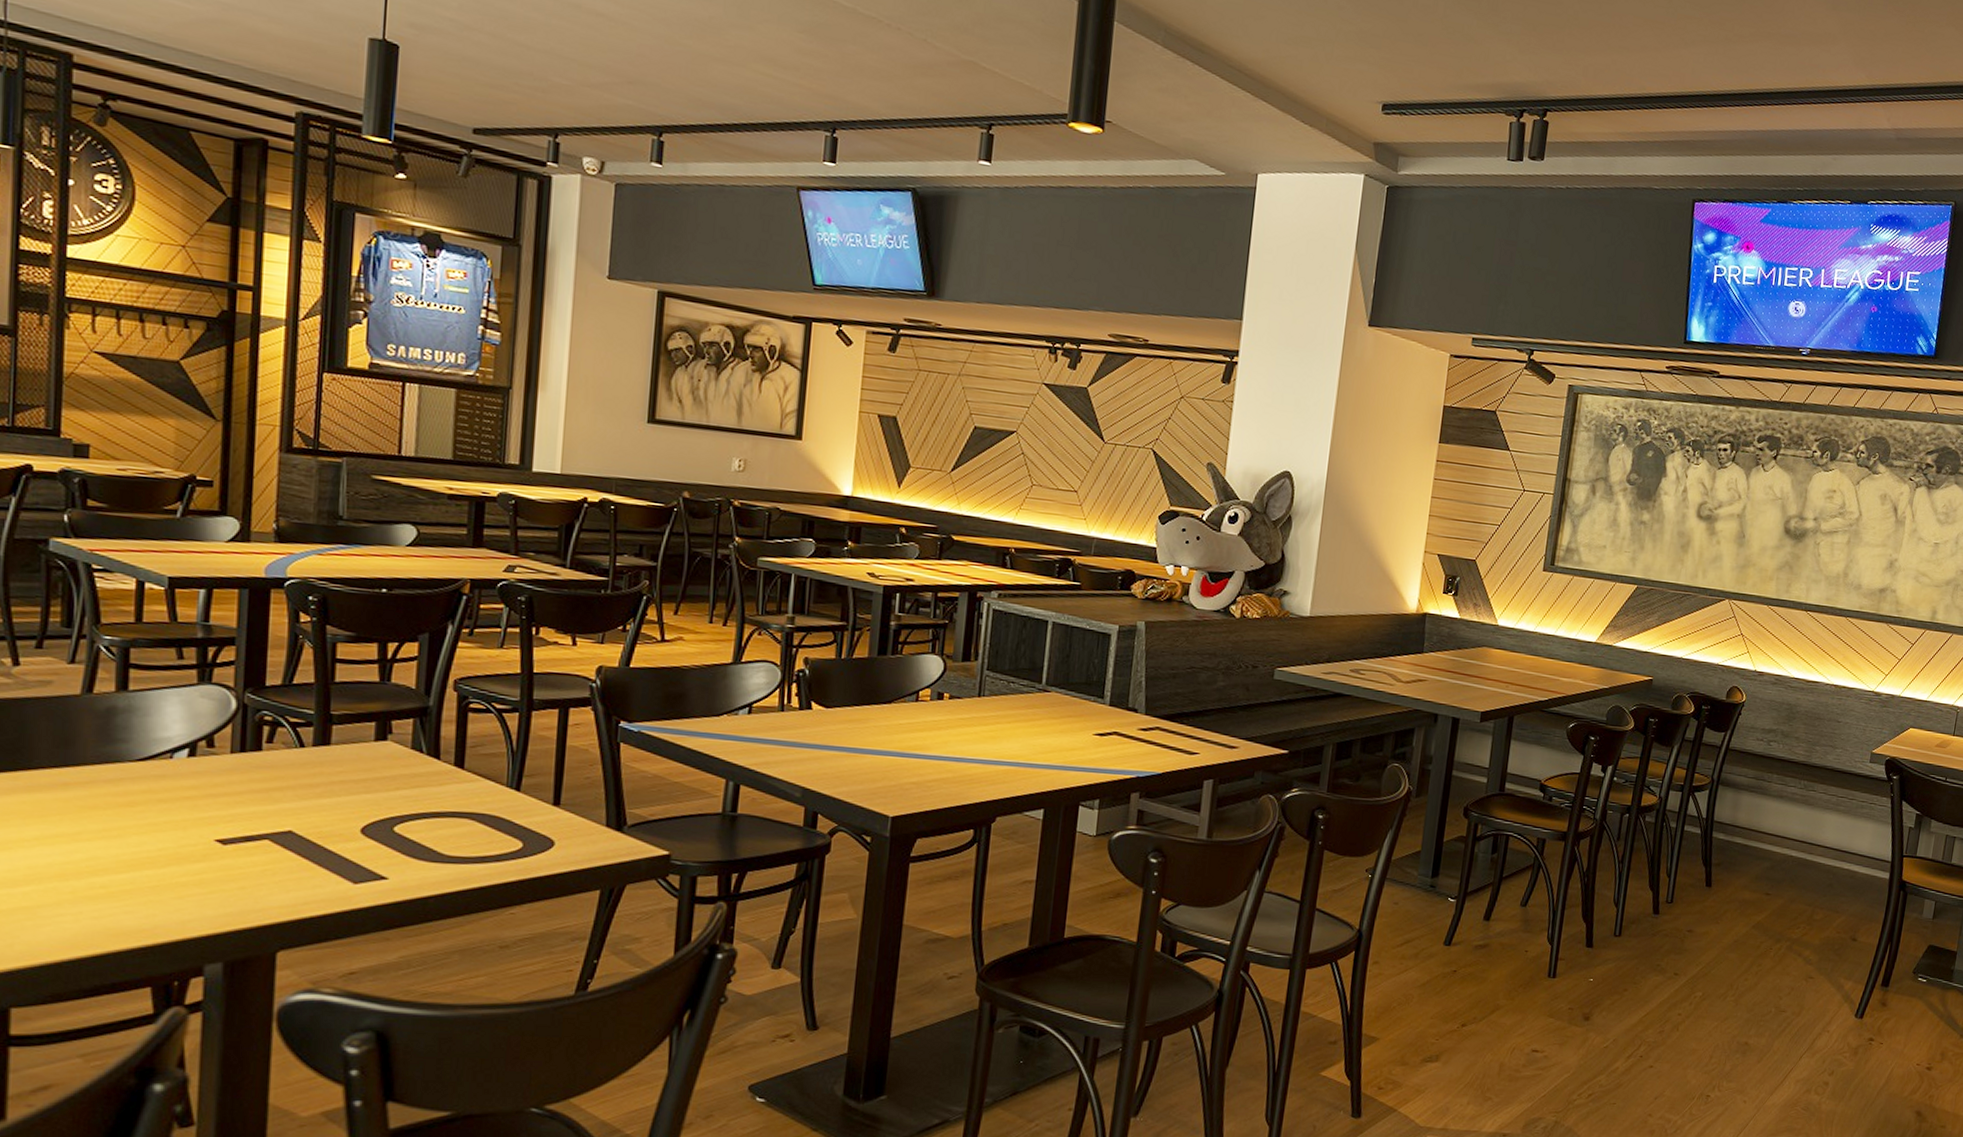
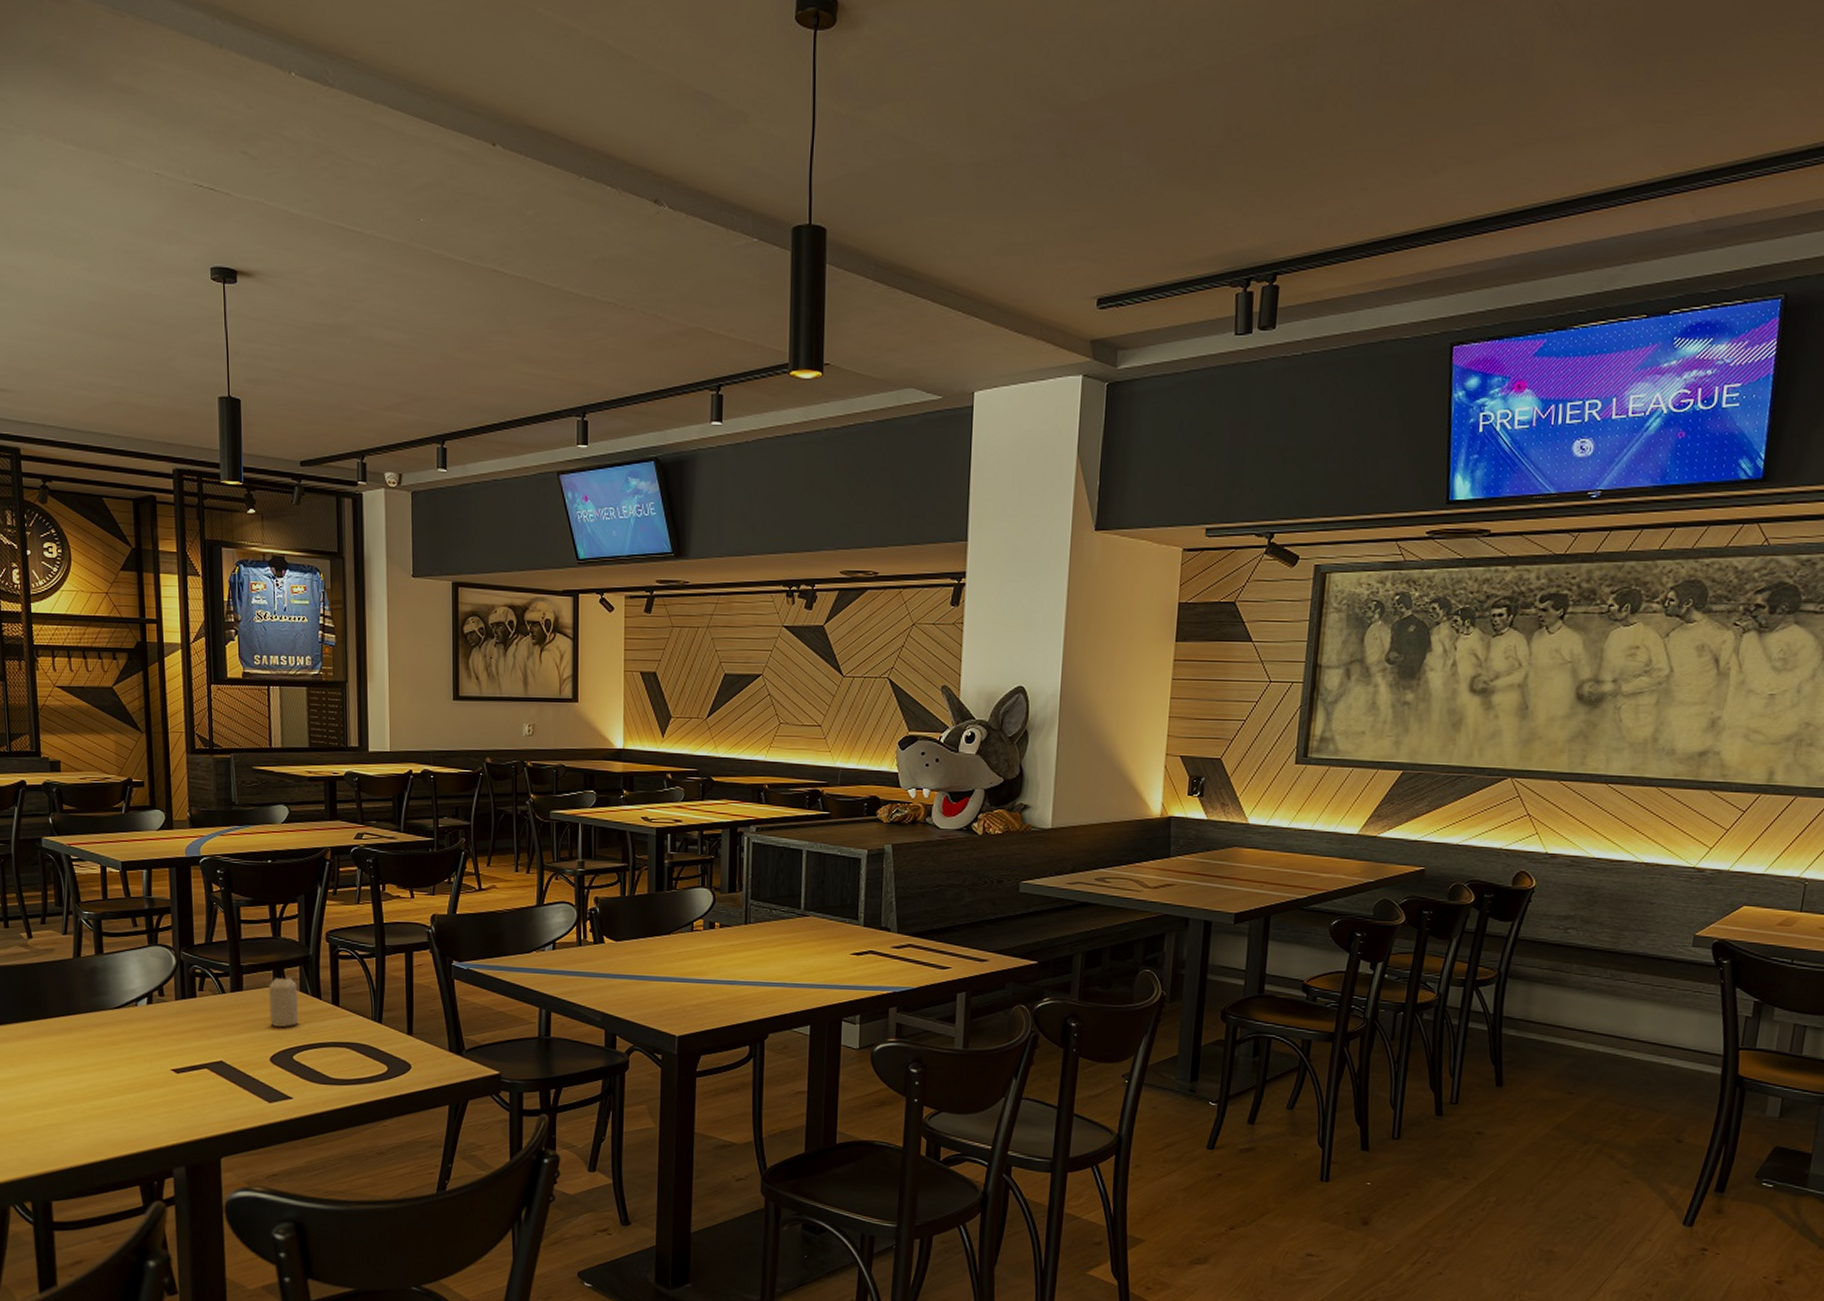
candle: none [365,731,408,792] -> present [268,977,299,1028]

